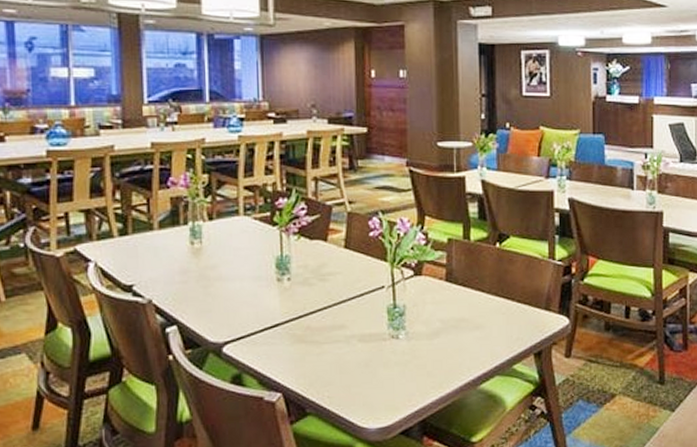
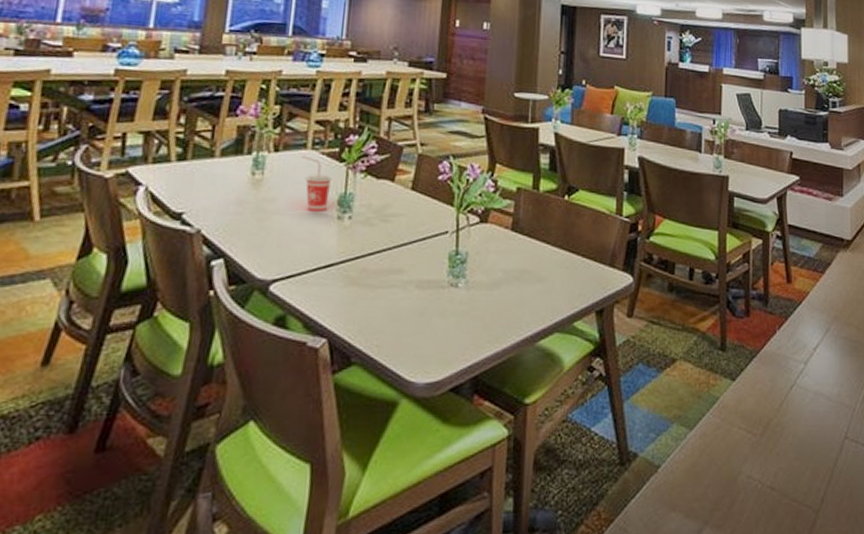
beverage cup: none [235,222,267,277] -> present [301,156,332,213]

